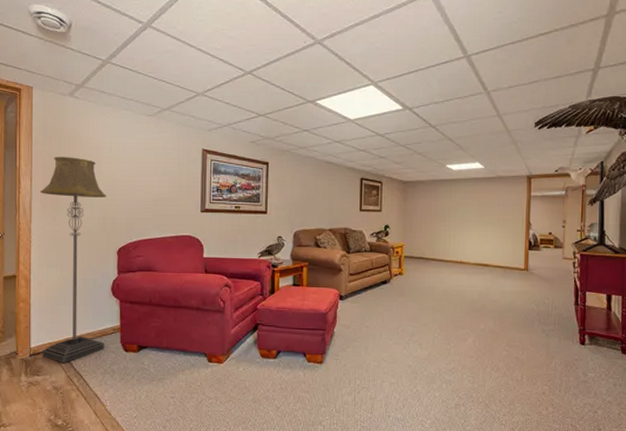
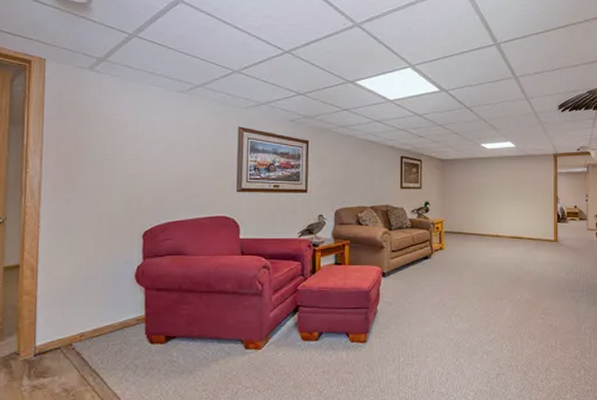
floor lamp: present [40,157,107,364] -> none [51,134,132,362]

